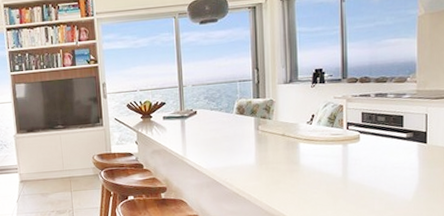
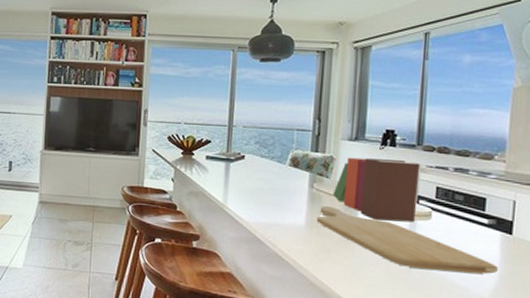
chopping board: none [264,144,417,185] -> present [316,206,498,274]
books: none [276,94,347,149] -> present [332,157,421,223]

